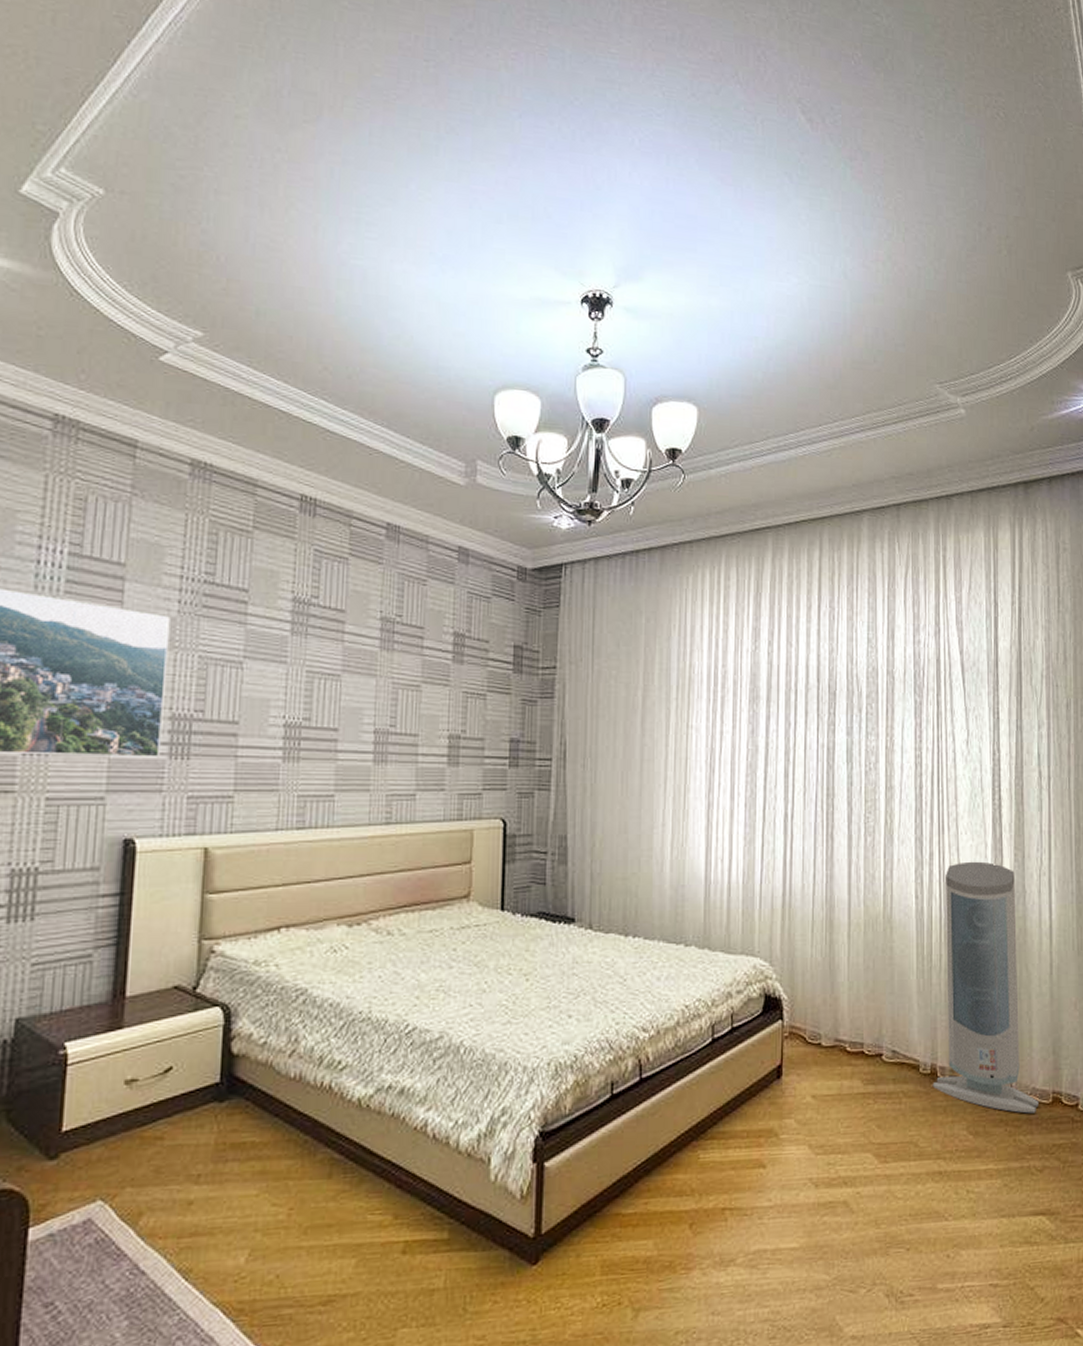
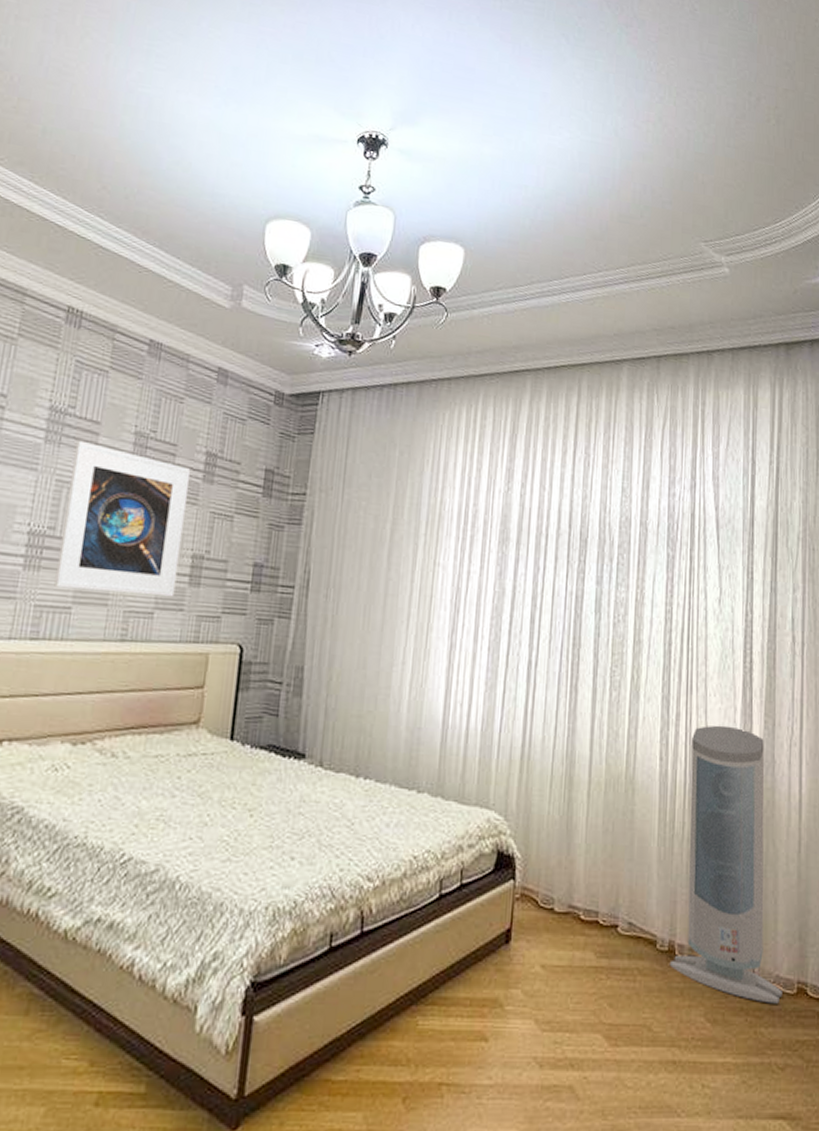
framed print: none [315,630,440,778] -> present [54,440,191,597]

